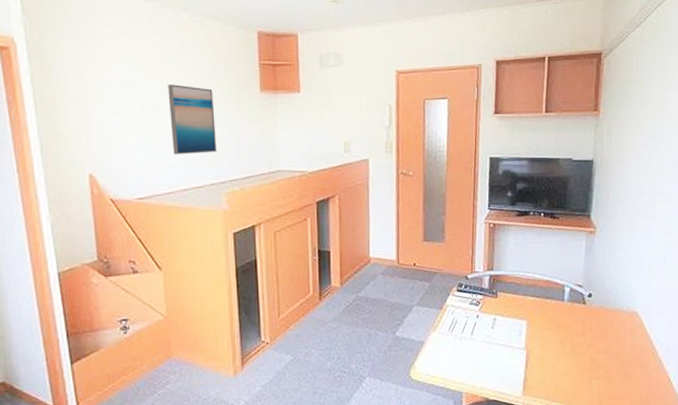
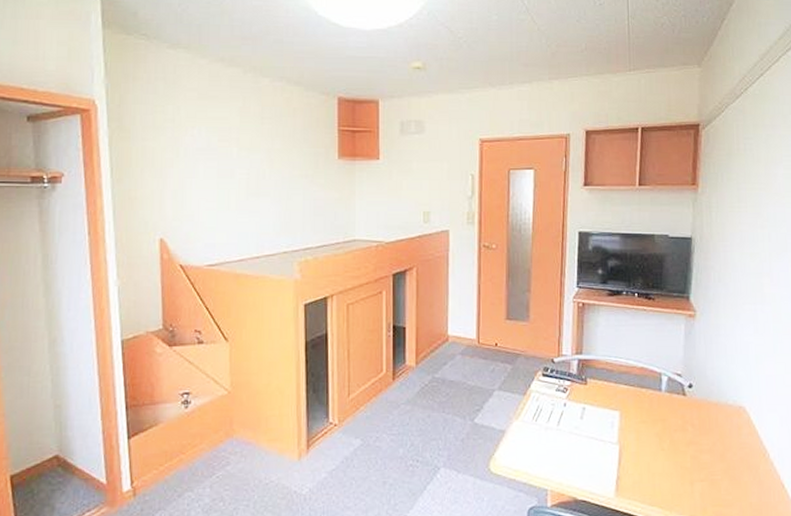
wall art: present [168,84,218,155] -> none [244,149,292,221]

